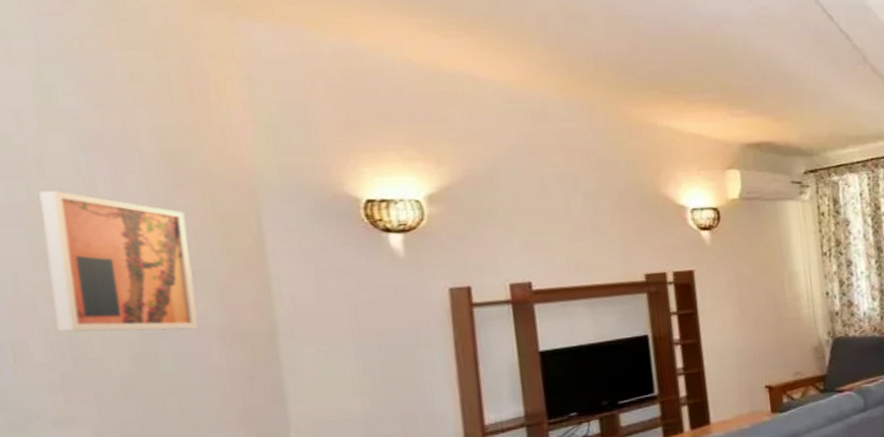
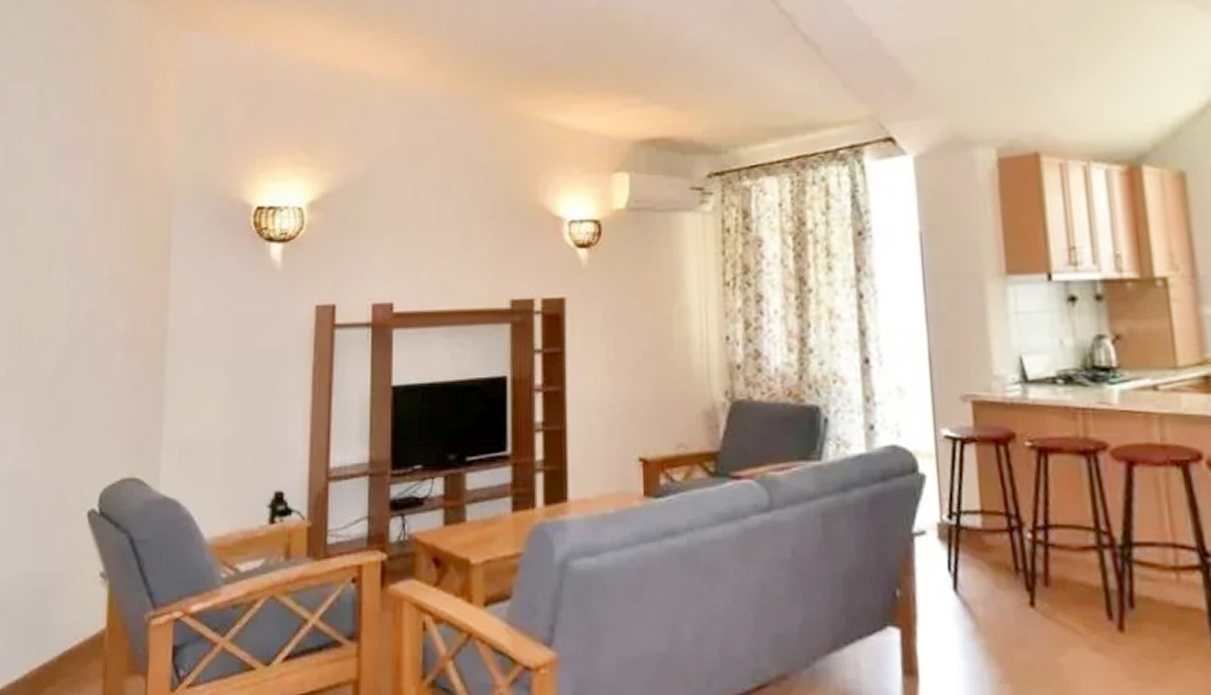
wall art: present [39,191,198,332] -> none [13,196,116,334]

